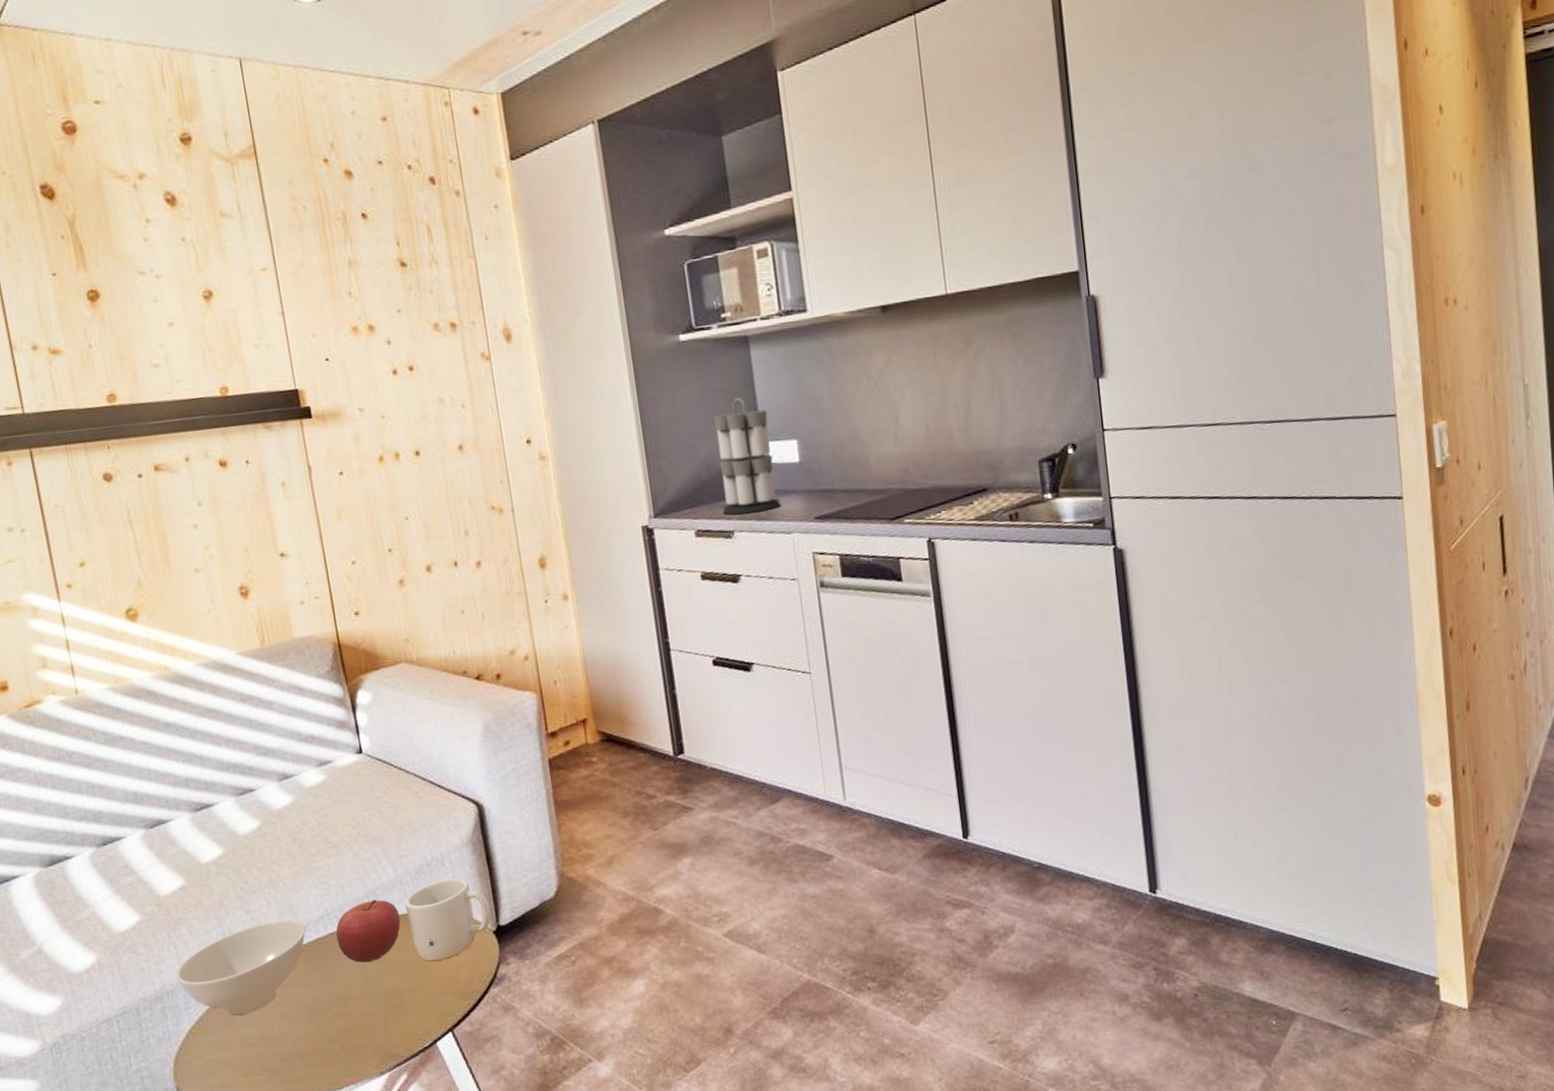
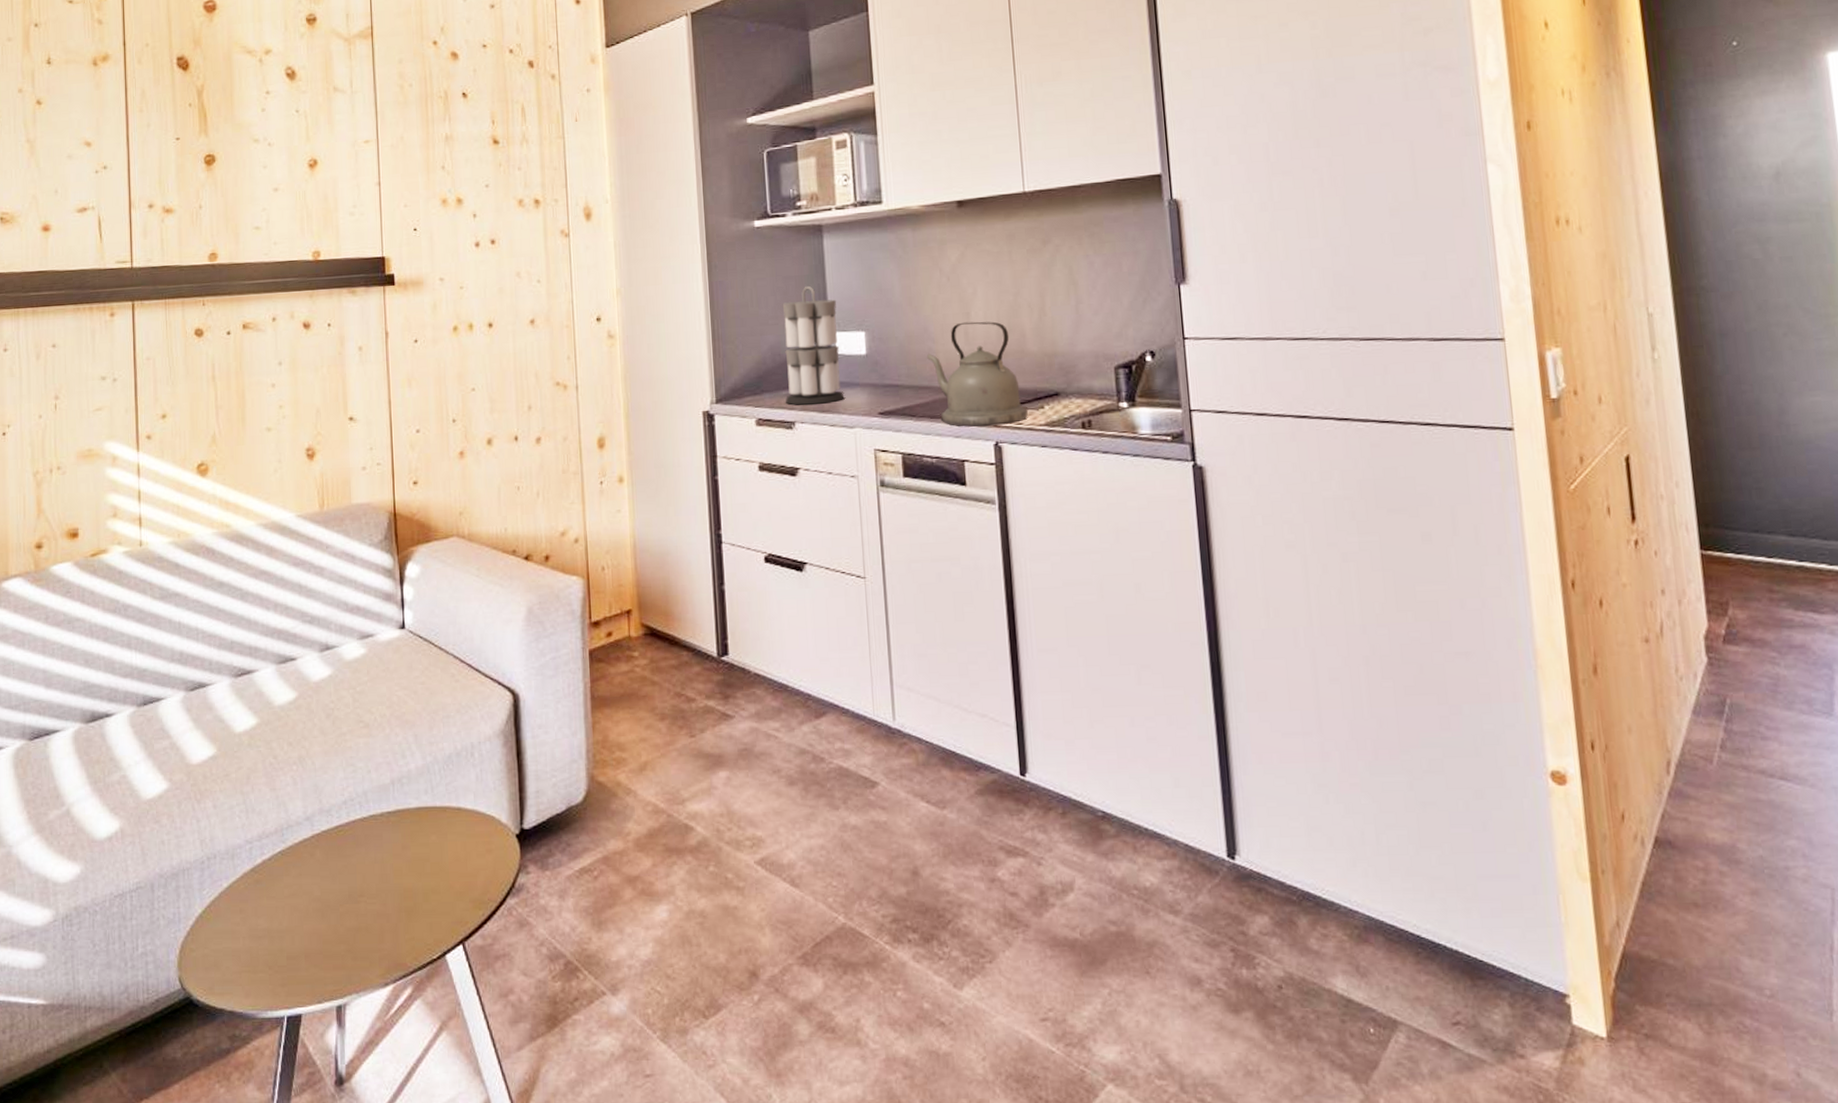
bowl: present [175,920,306,1016] -> none [194,802,328,903]
fruit: present [335,899,401,963] -> none [357,788,423,857]
mug: present [404,877,491,962] -> none [429,771,515,863]
kettle: none [859,423,958,526] -> present [927,321,1028,427]

